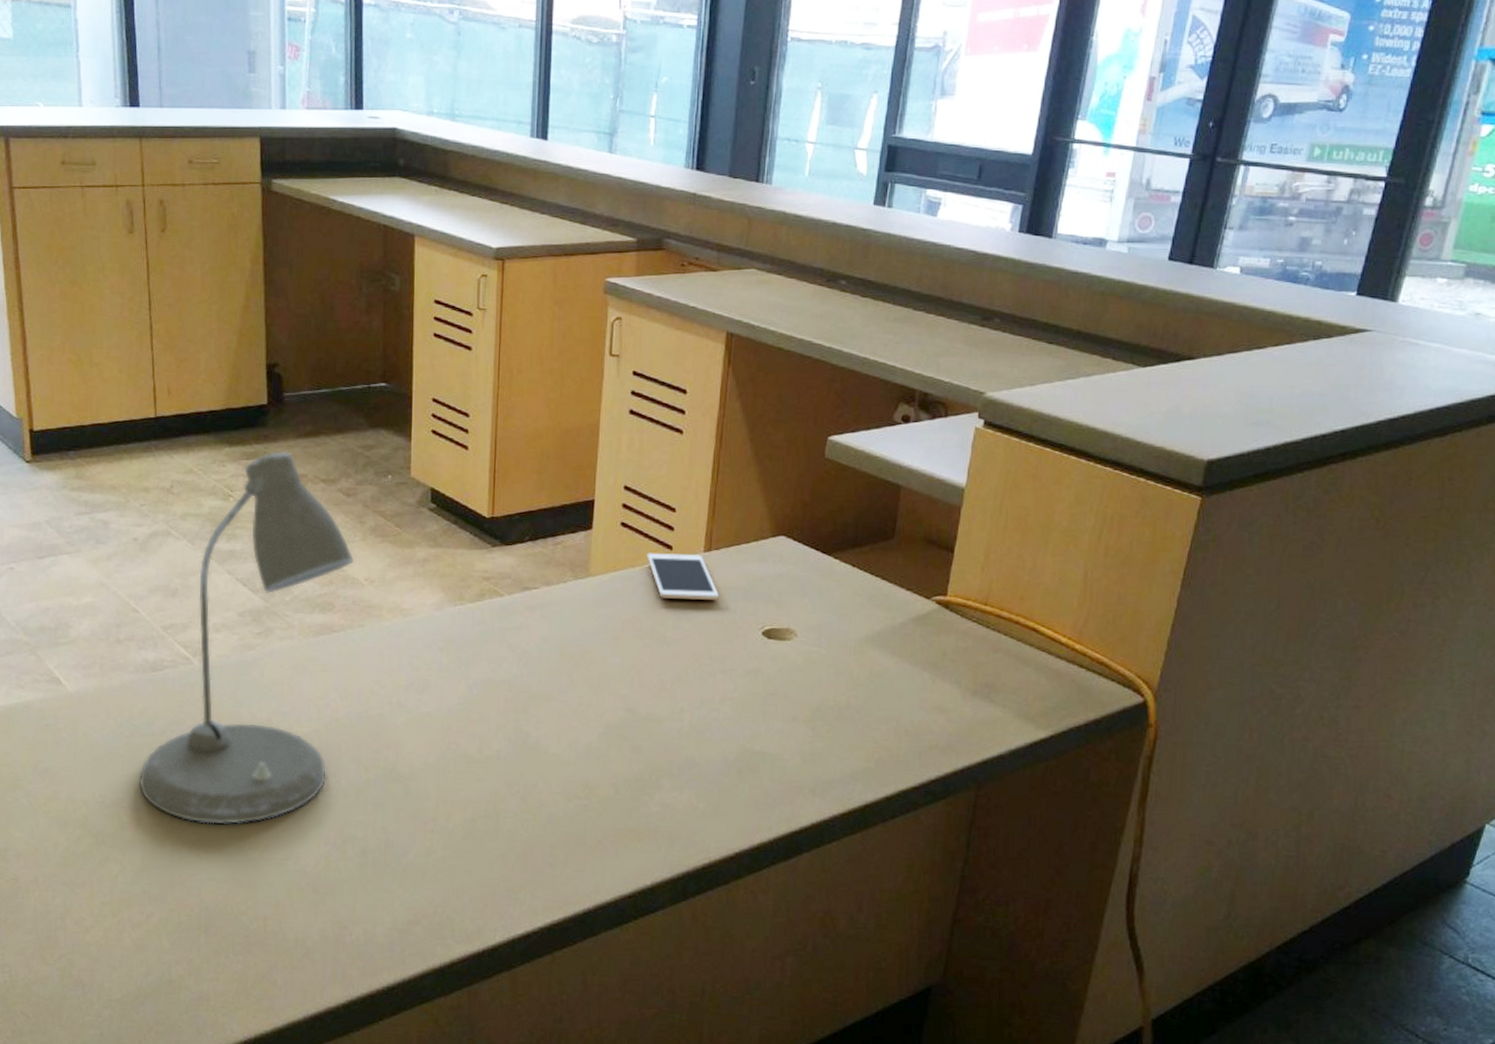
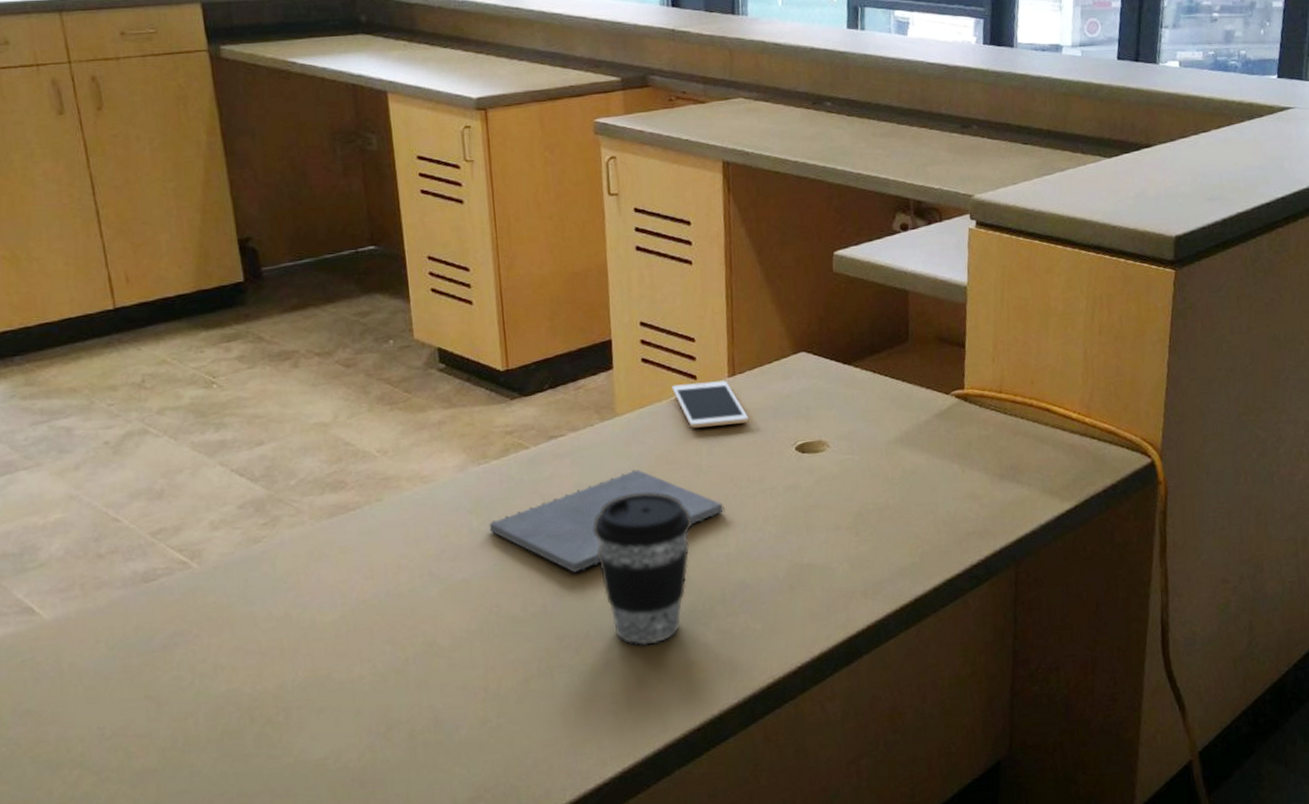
desk lamp: present [139,451,355,825] -> none [142,329,363,738]
notepad: none [457,631,683,724] -> present [489,469,725,573]
coffee cup: none [553,654,650,806] -> present [593,492,693,646]

